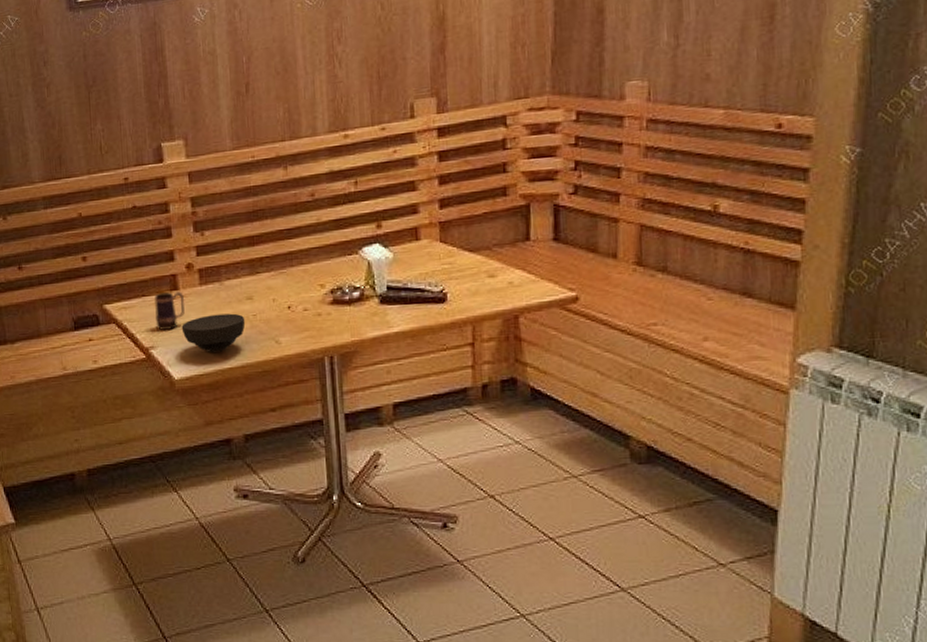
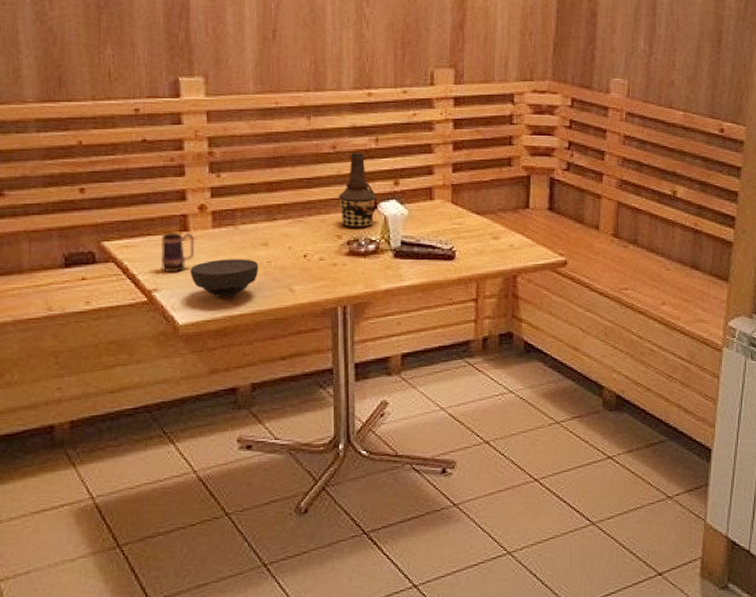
bottle: none [320,198,363,276] -> present [339,153,380,228]

